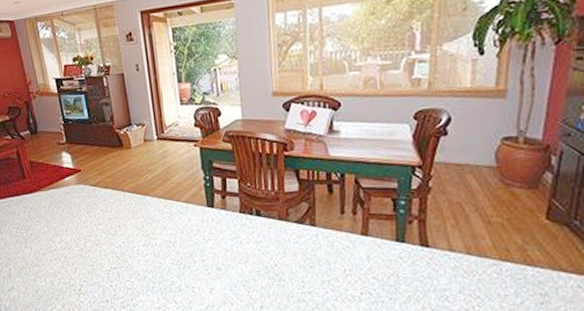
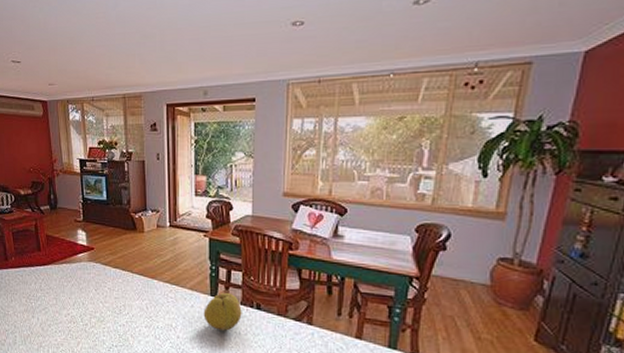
fruit: none [201,202,242,241] -> present [203,293,242,331]

